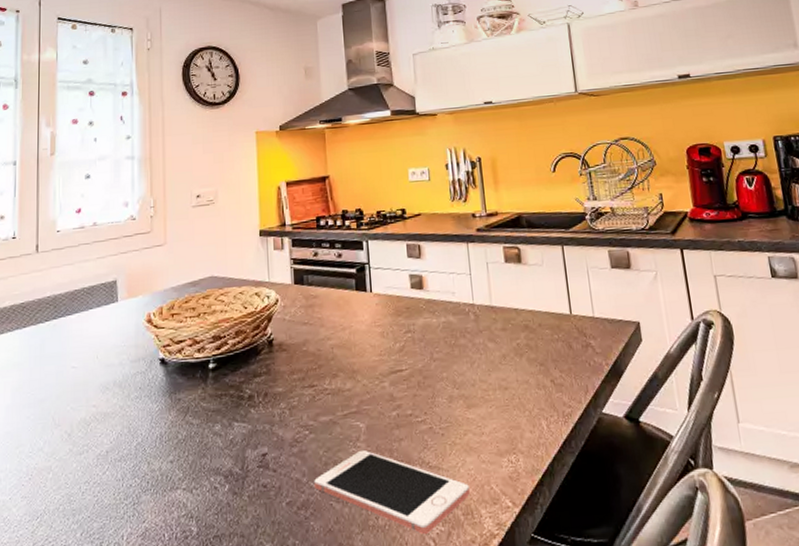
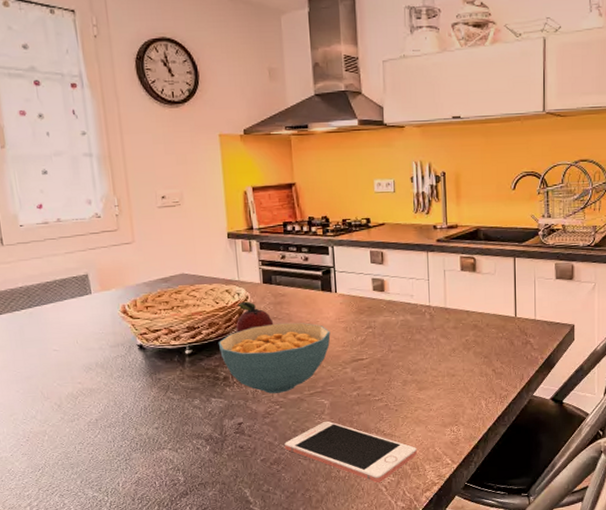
cereal bowl: none [244,328,366,416] -> present [218,322,331,394]
fruit: none [264,304,305,341] -> present [235,301,274,332]

